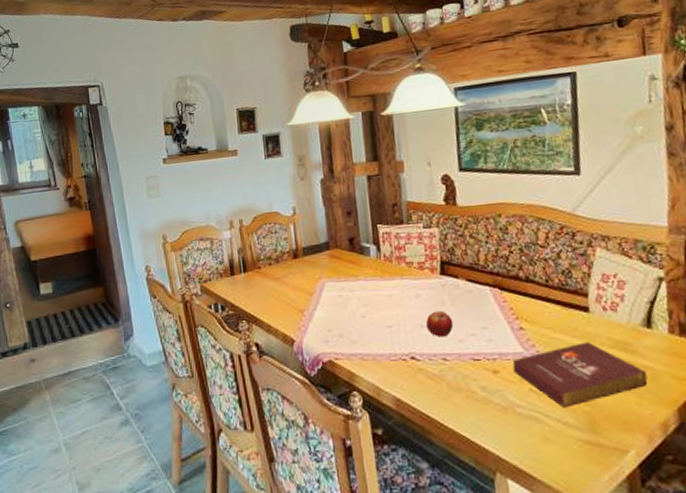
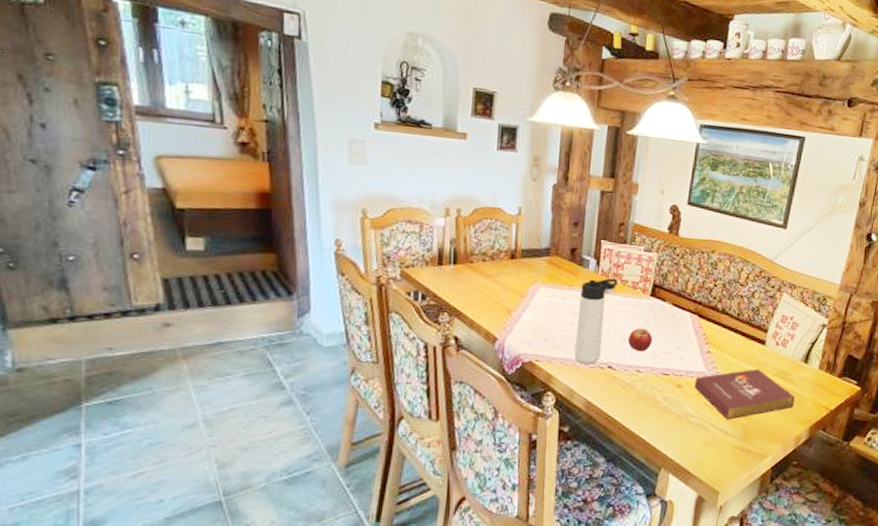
thermos bottle: none [366,261,404,357] -> present [574,278,619,364]

